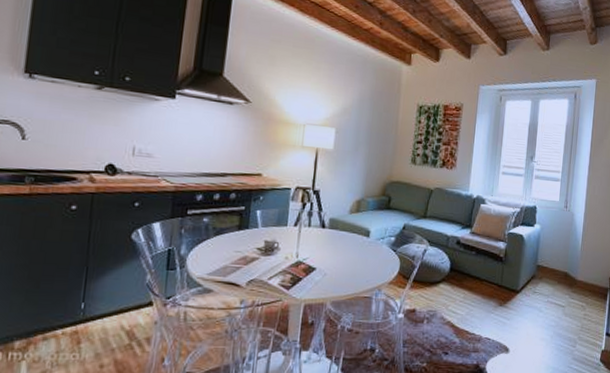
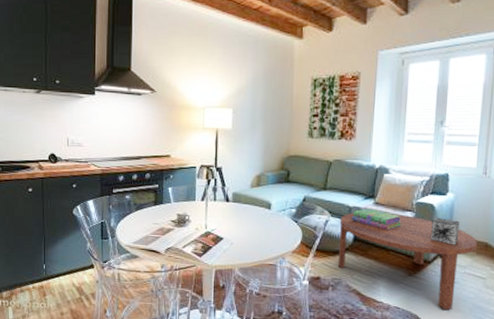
coffee table: none [434,242,559,338] -> present [338,213,477,310]
stack of books: none [449,238,495,261] -> present [351,208,402,231]
decorative box: none [520,247,545,275] -> present [431,217,460,245]

